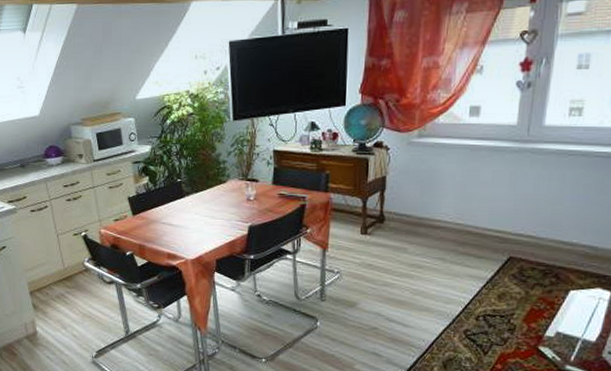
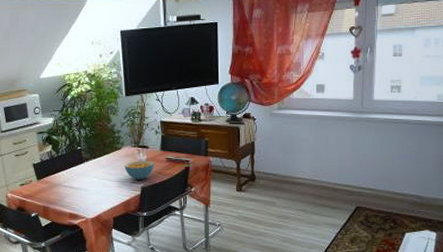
cereal bowl: none [230,195,265,218] -> present [124,160,154,180]

